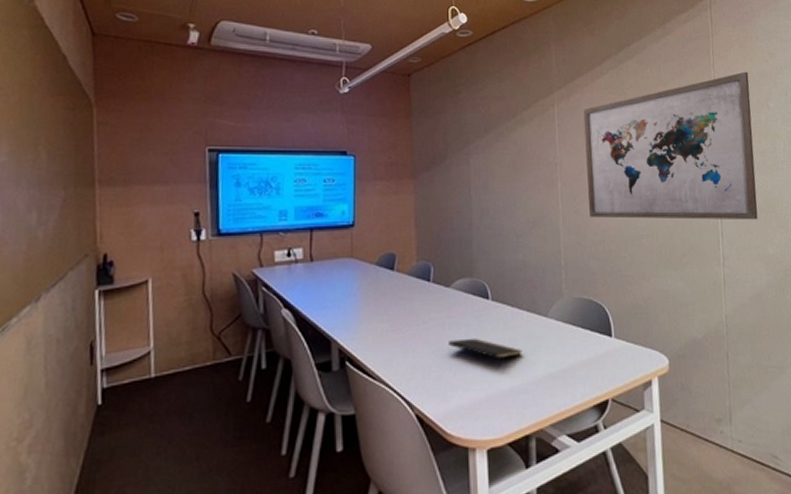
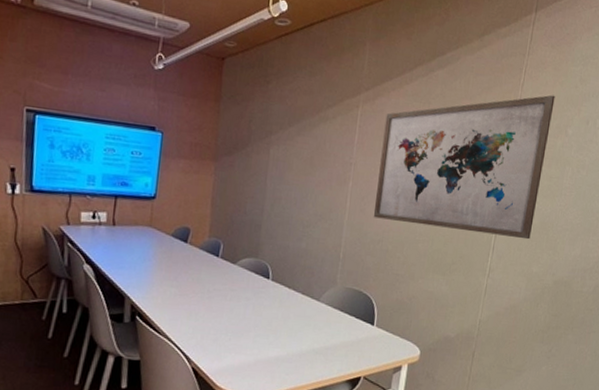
notepad: present [449,338,523,368] -> none [228,310,292,338]

